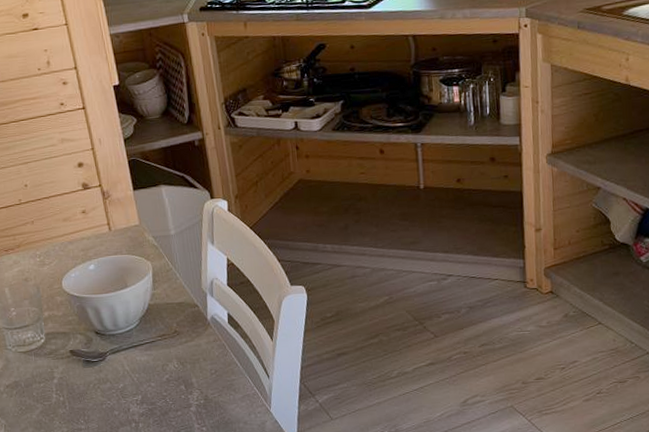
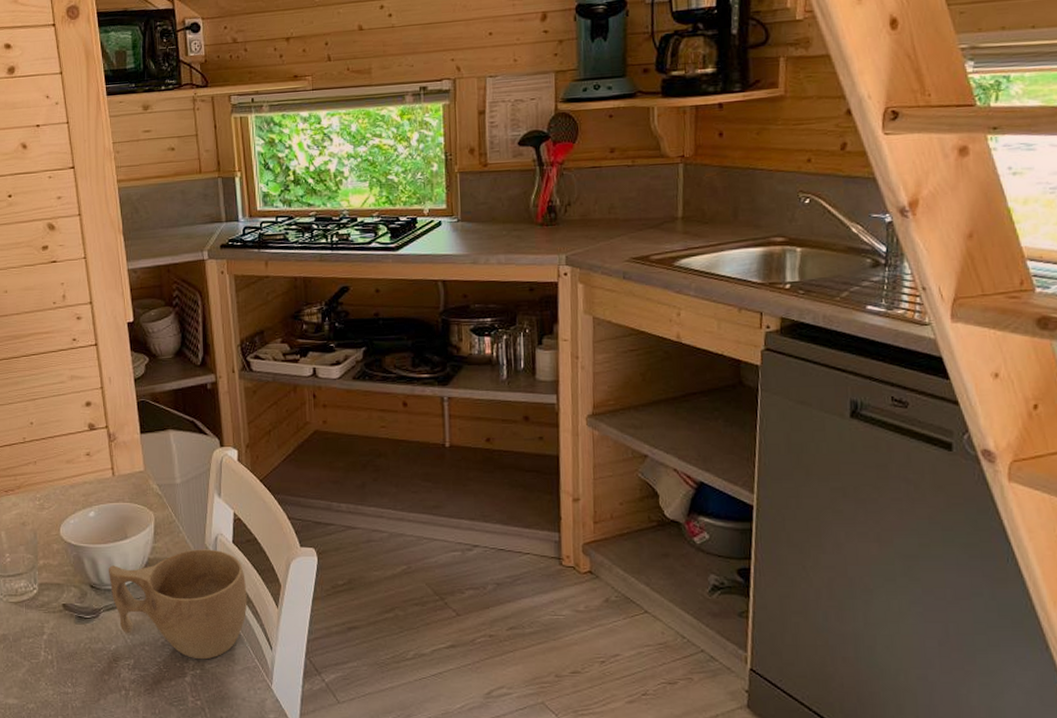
cup: none [111,292,245,391] -> present [108,549,248,660]

